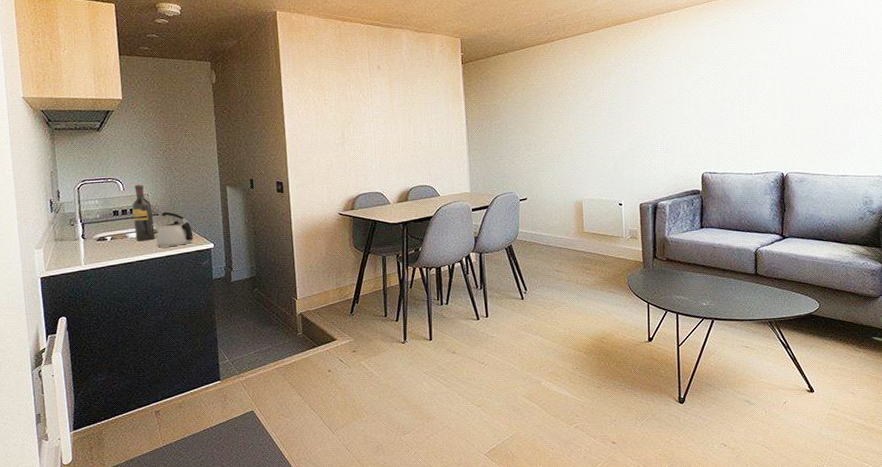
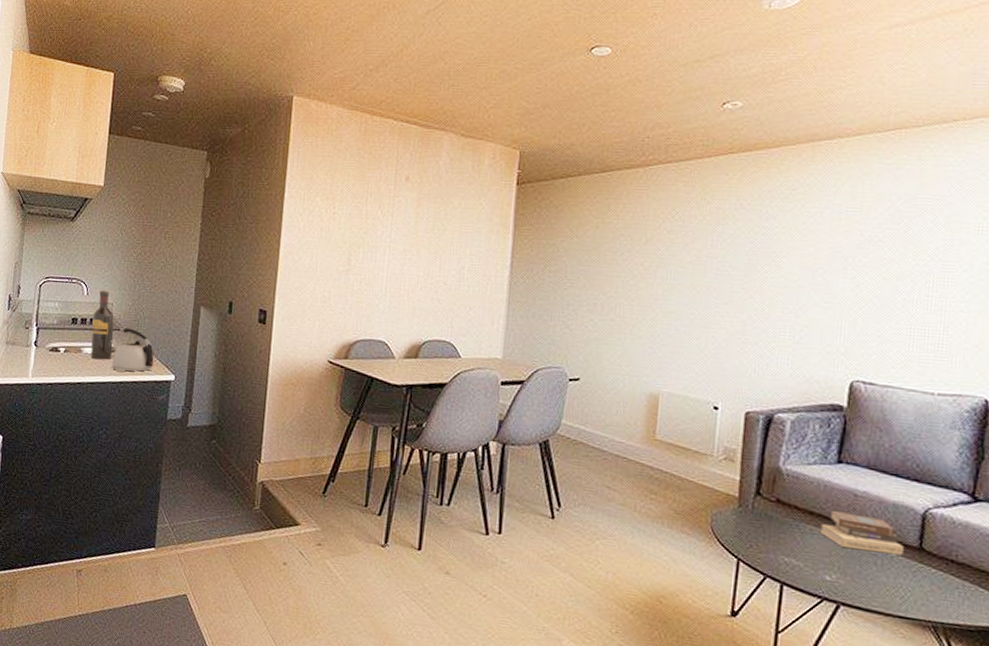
books: none [695,259,747,283] -> present [819,509,904,556]

